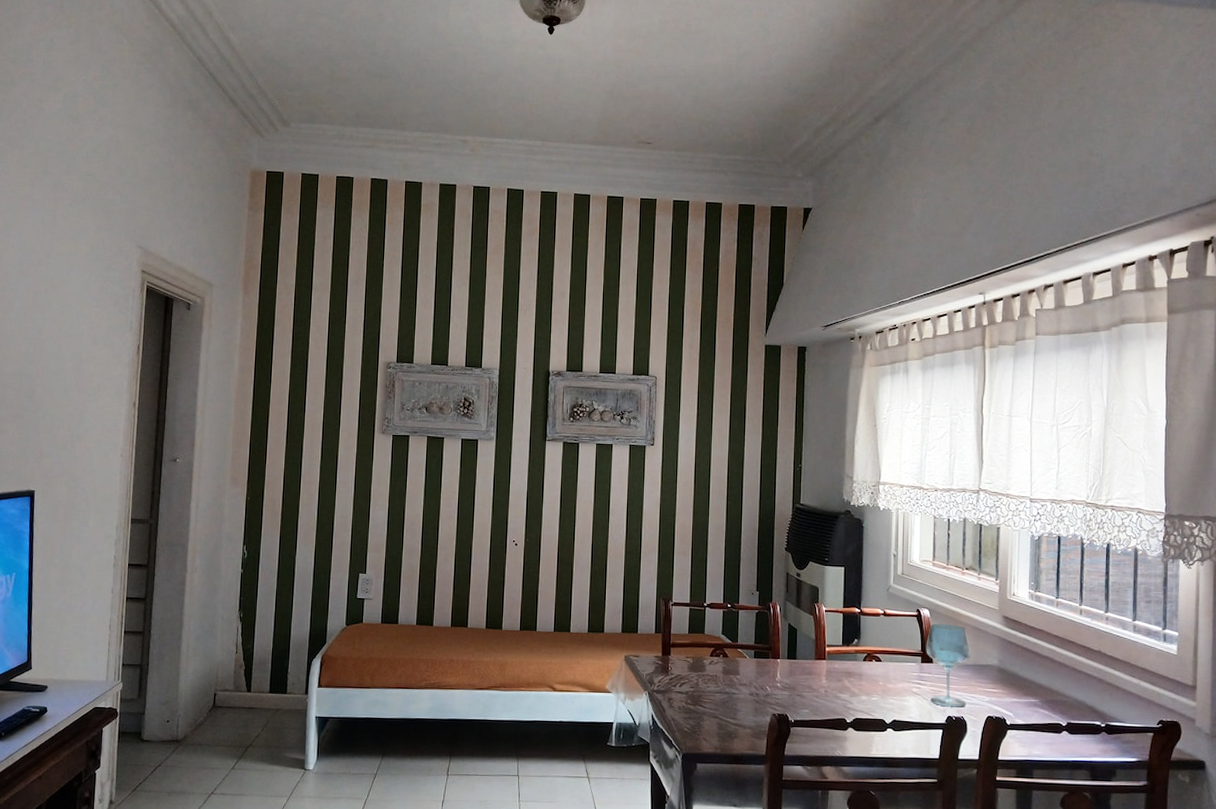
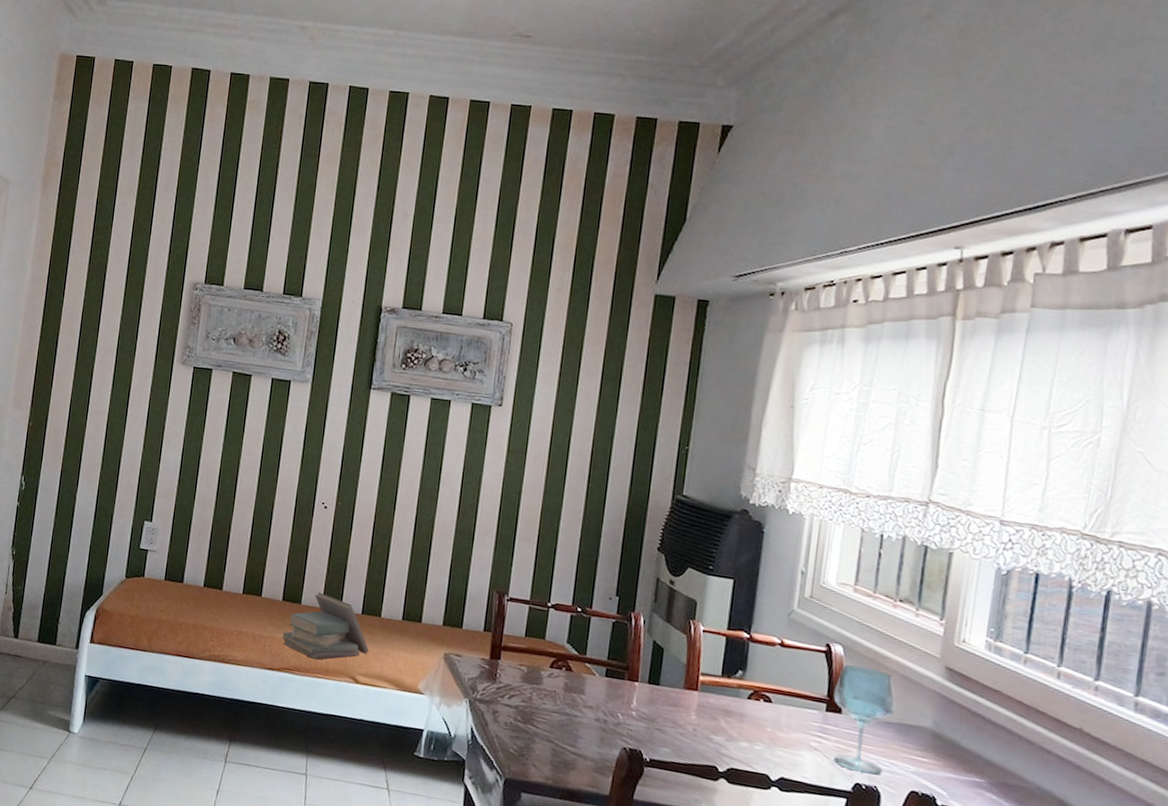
book: none [488,617,563,676] -> present [282,592,369,660]

